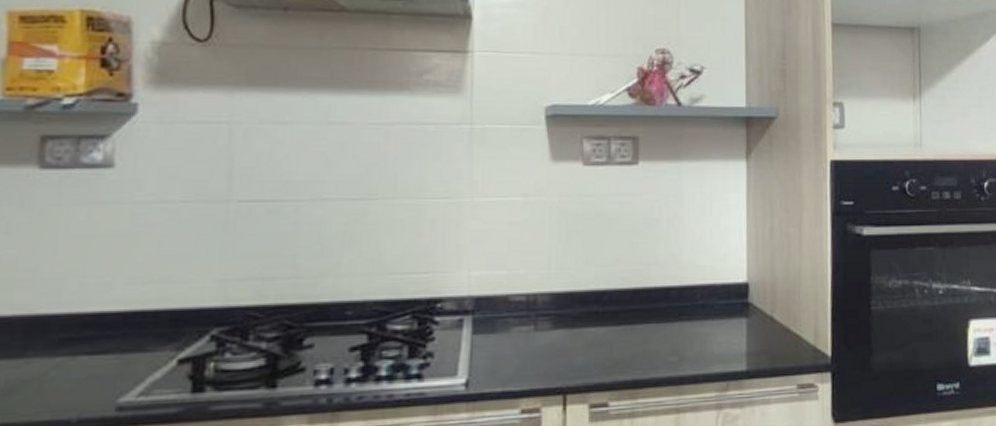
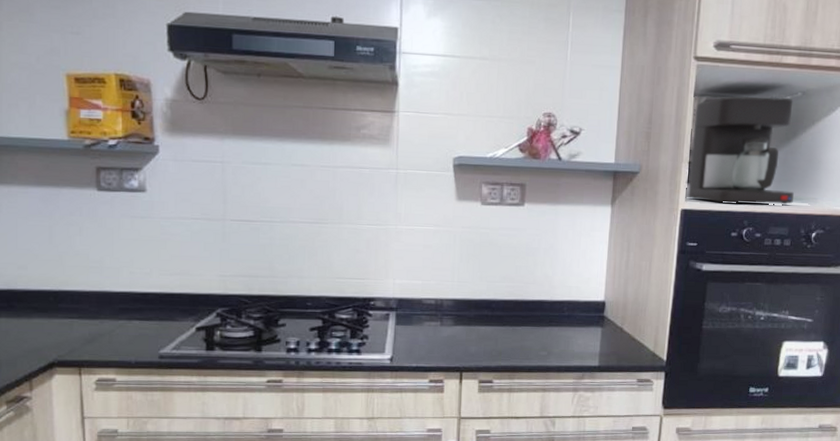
coffee maker: none [834,25,958,152] -> present [688,96,795,205]

